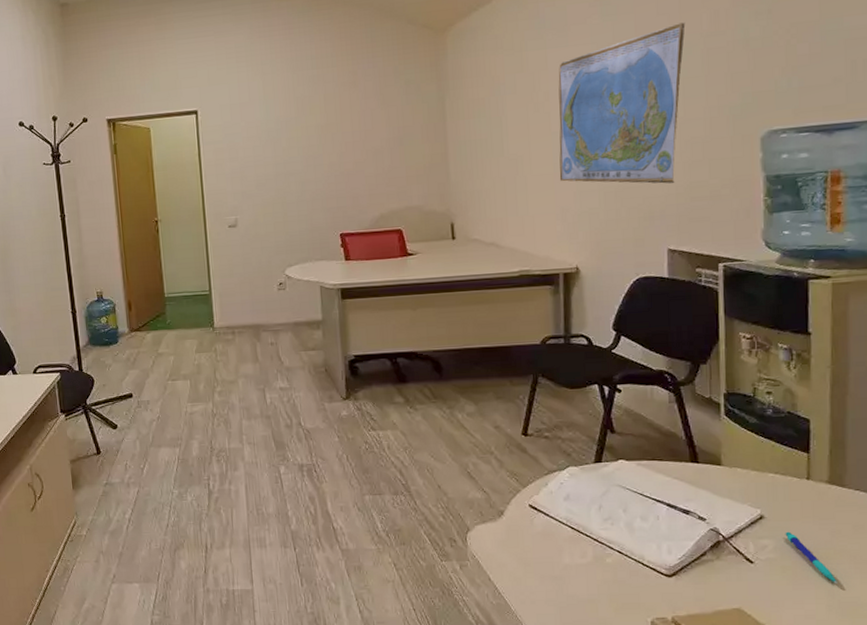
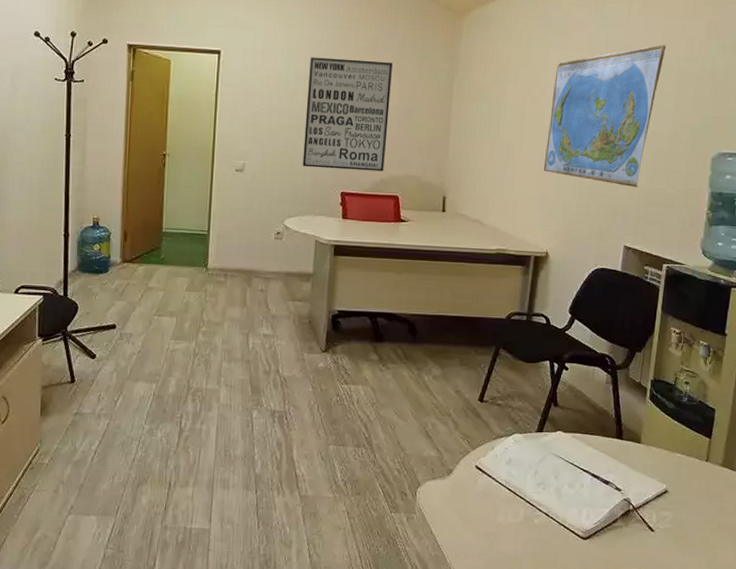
wall art: none [289,93,382,214] -> present [302,57,393,172]
pen: present [785,531,837,583] -> none [682,505,717,553]

